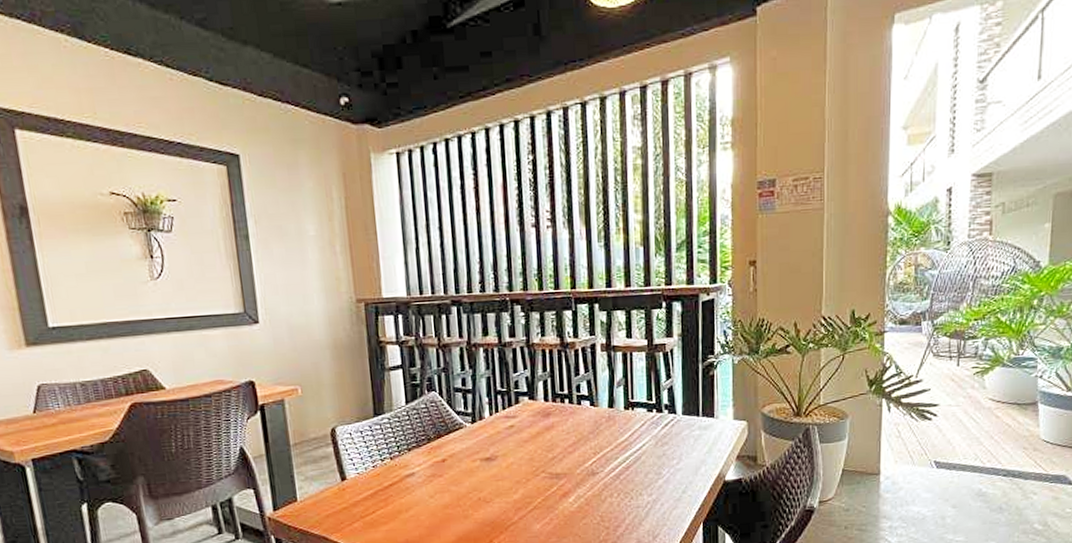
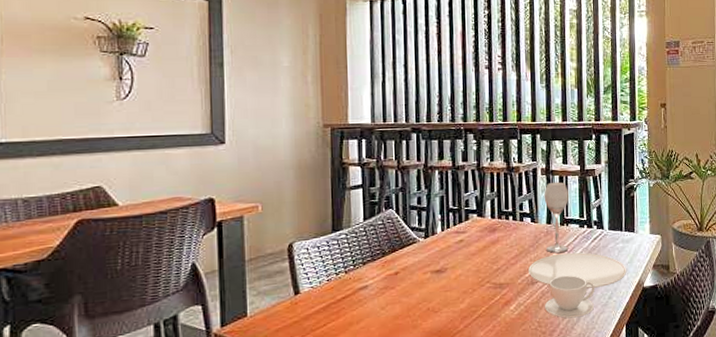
plate: none [588,440,705,481] -> present [528,252,627,289]
wineglass: none [604,359,635,441] -> present [544,182,569,254]
teacup: none [607,465,667,513] -> present [544,275,595,318]

